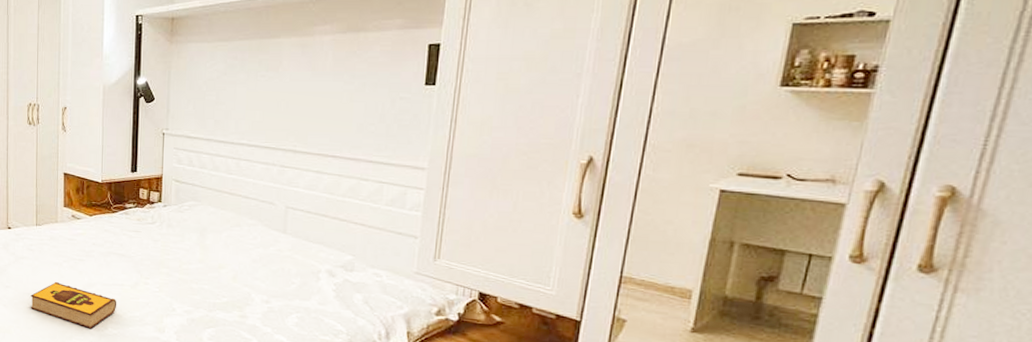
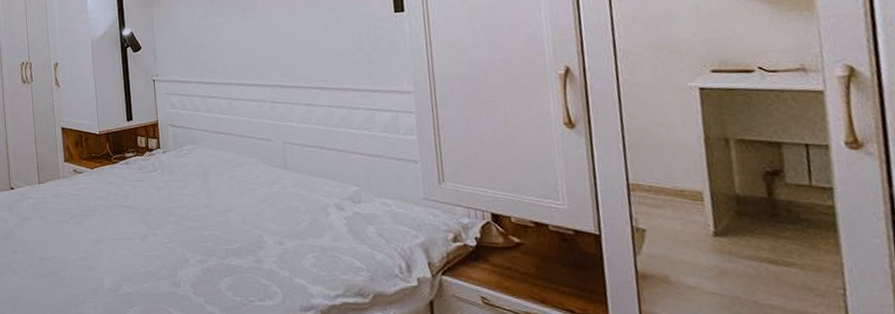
hardback book: present [30,281,117,328] -> none [39,240,129,289]

